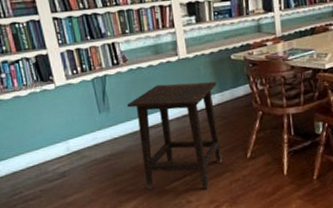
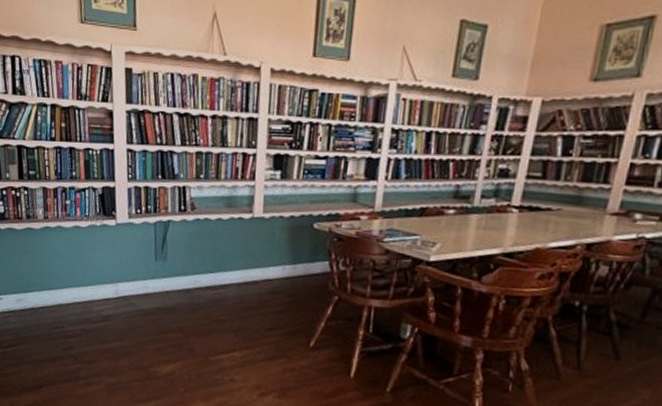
side table: present [126,81,222,189] -> none [185,242,292,371]

